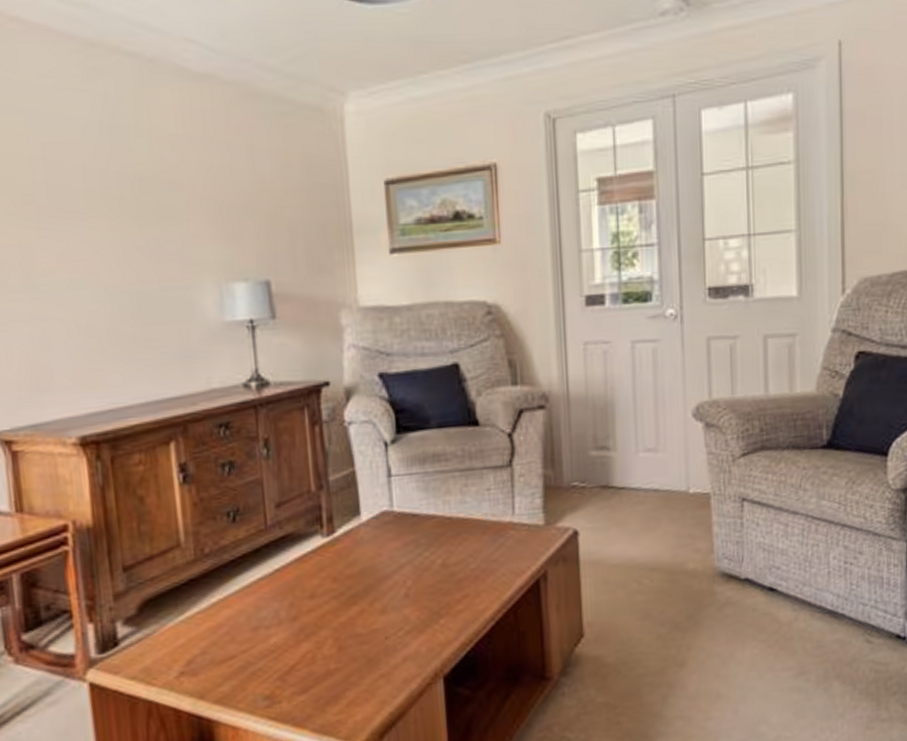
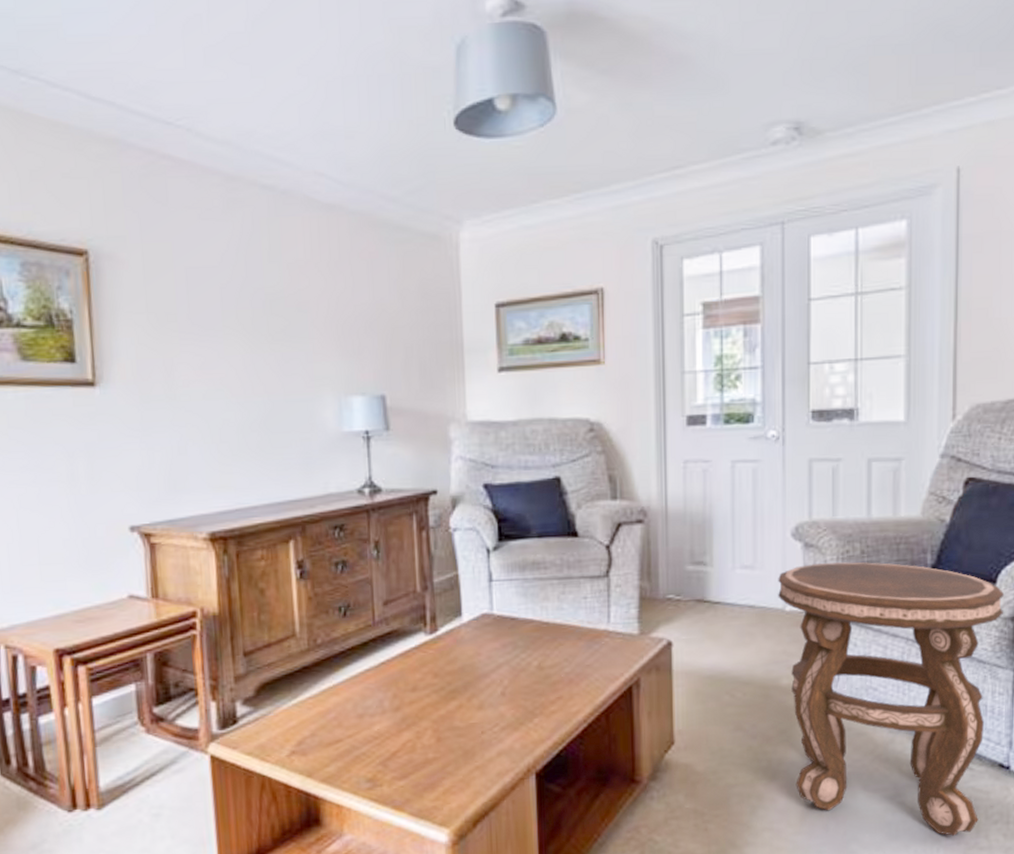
side table: none [681,440,896,710] -> present [778,562,1005,836]

